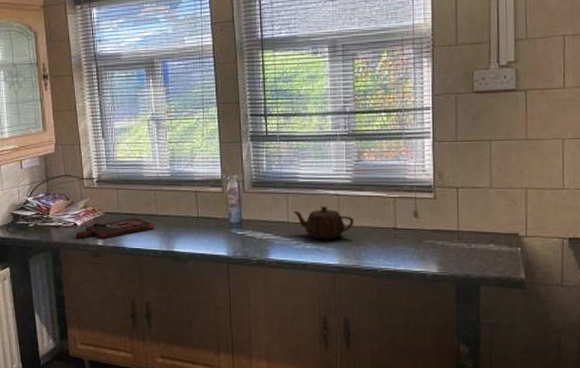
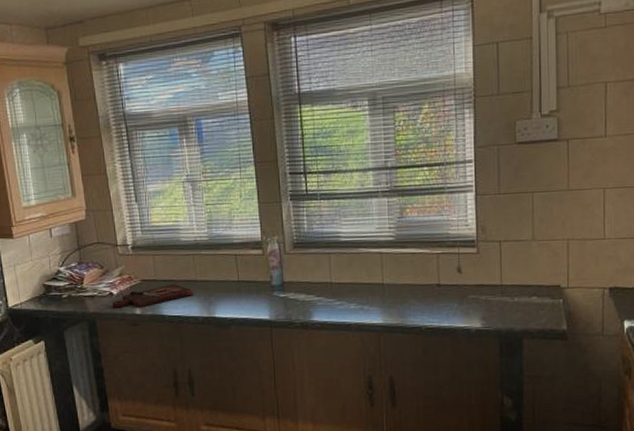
teapot: present [293,206,355,240] -> none [335,265,398,299]

